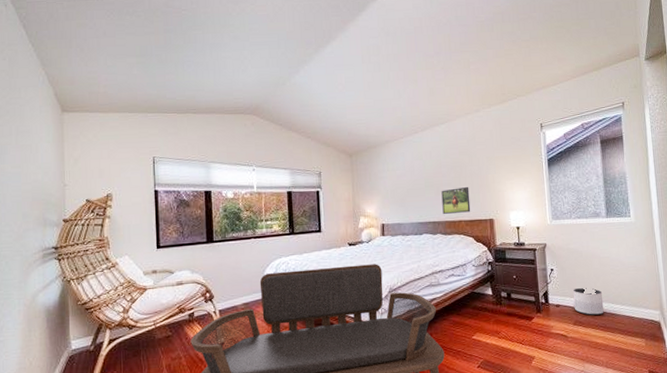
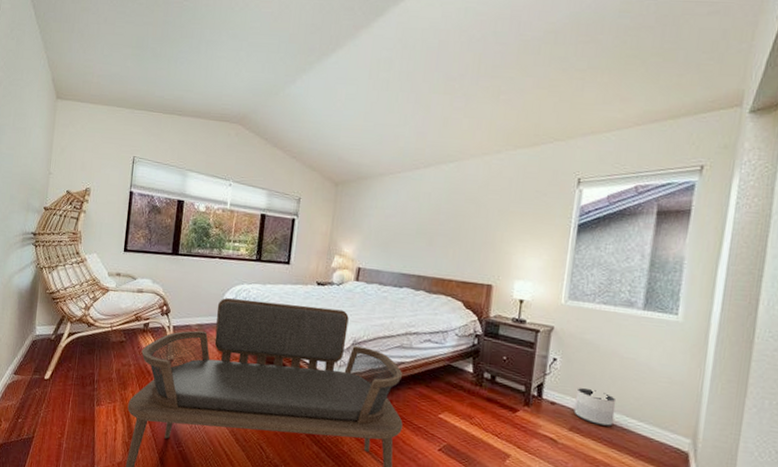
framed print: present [441,186,471,214] -> none [431,240,469,272]

